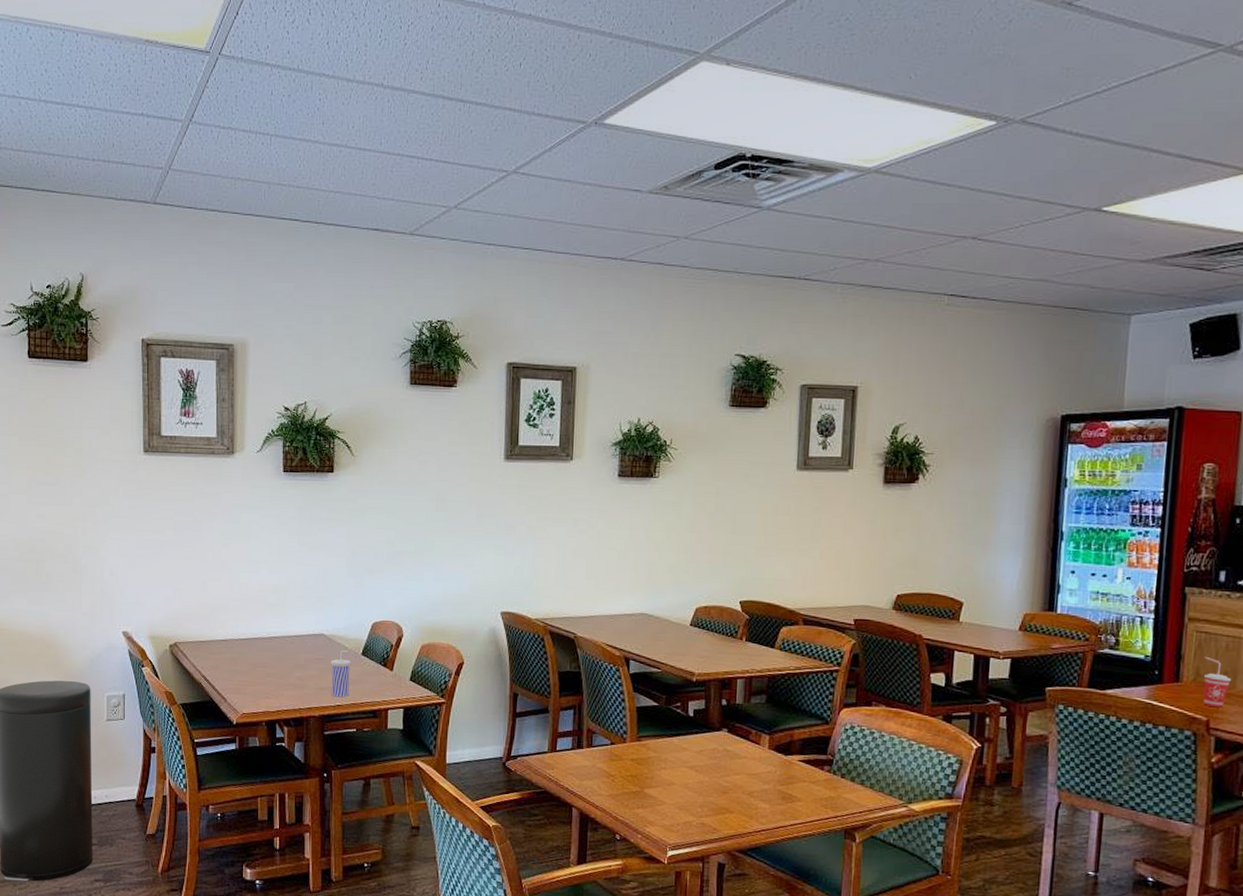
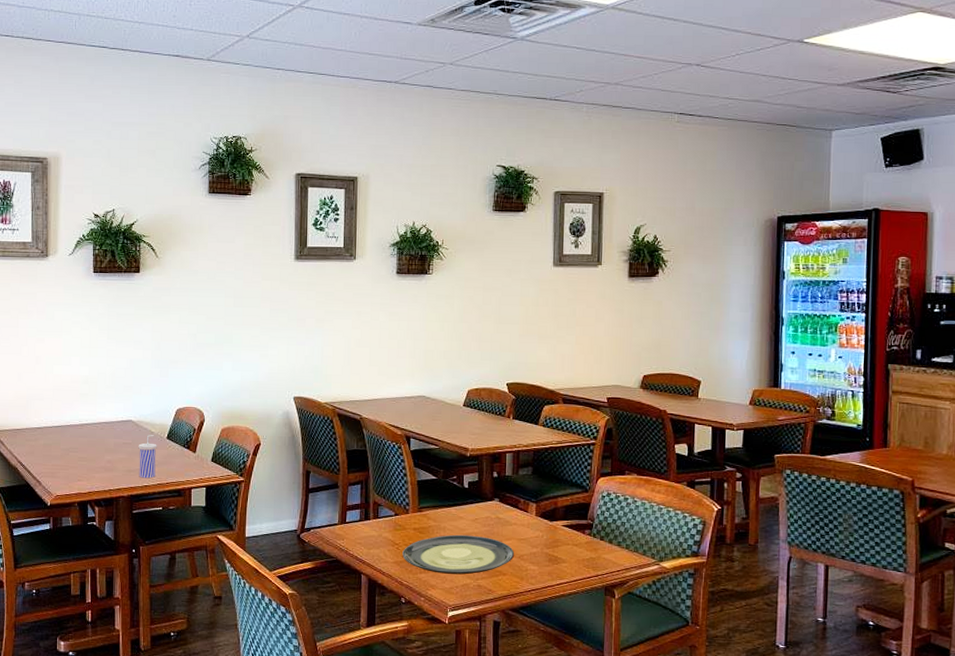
plate: none [618,767,744,811] -> present [402,534,515,575]
beverage cup: present [1203,656,1232,708] -> none [908,424,931,470]

